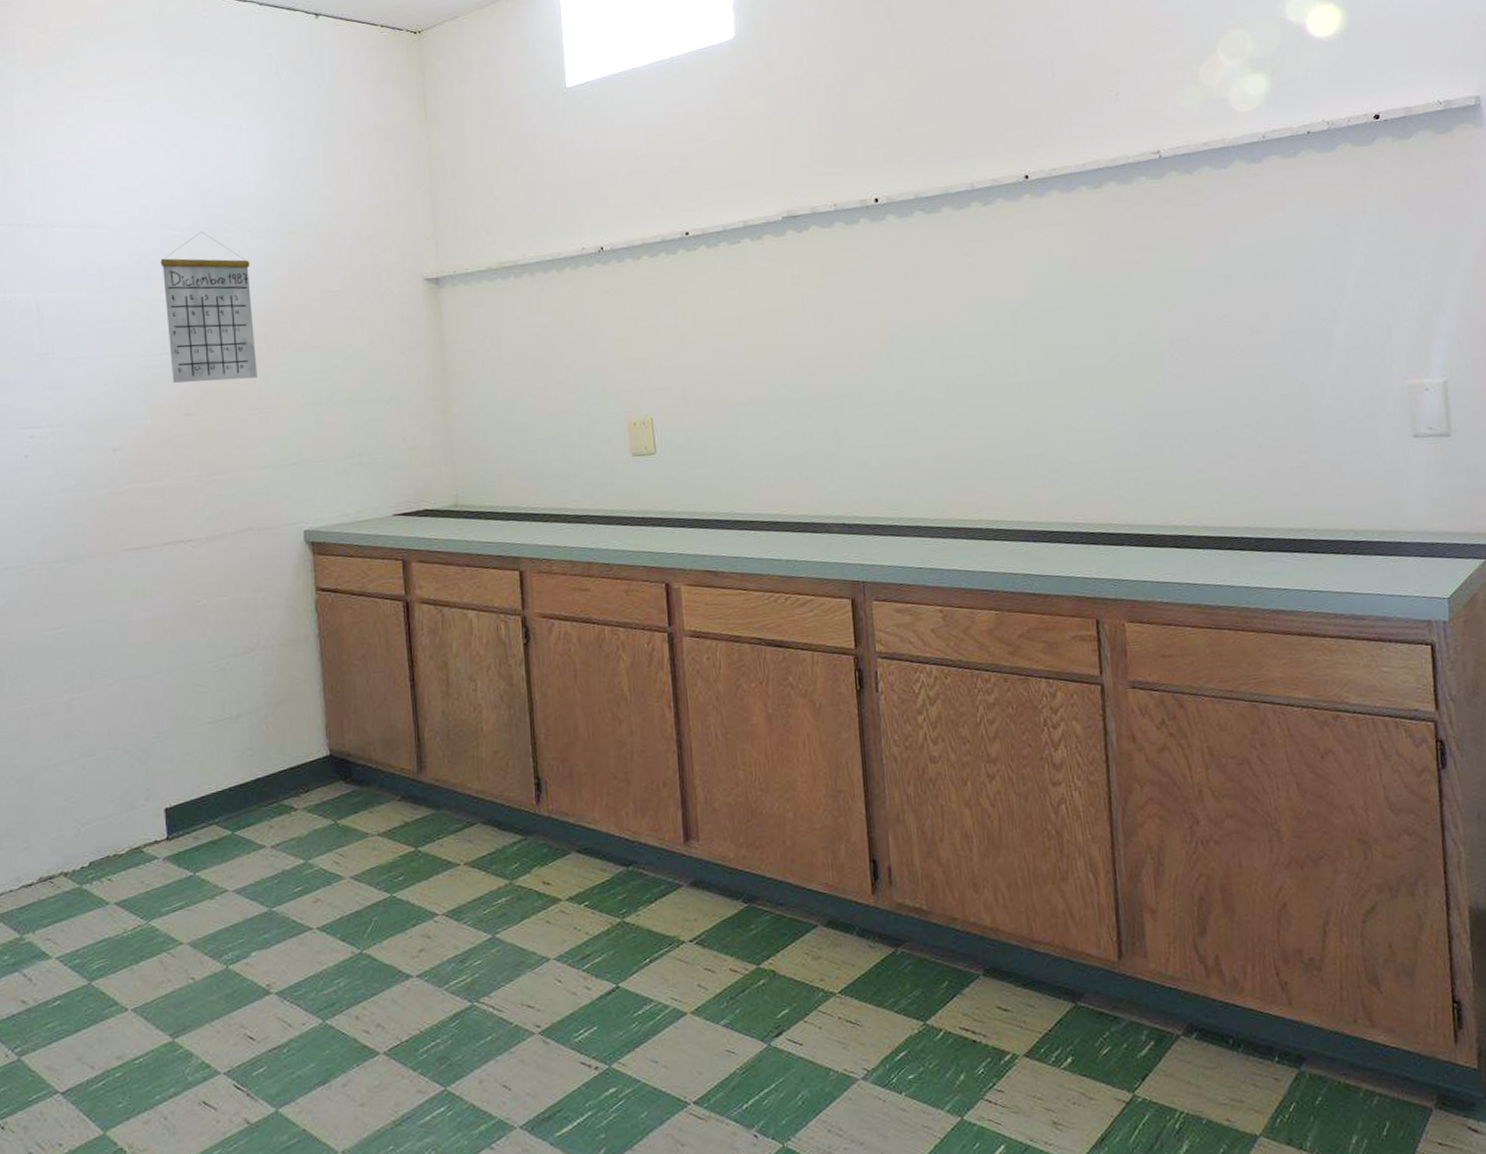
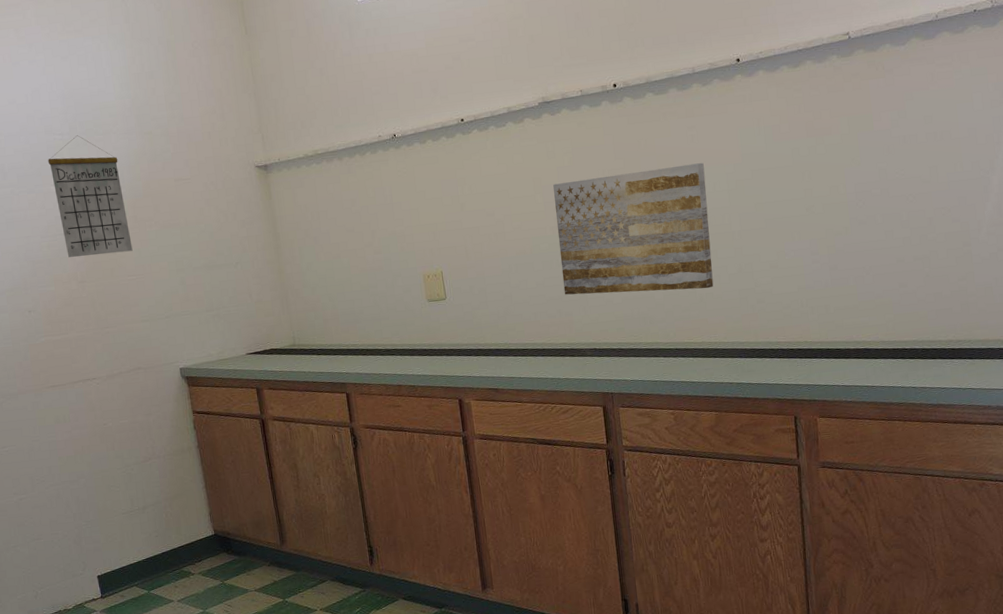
wall art: none [796,297,995,454] -> present [553,163,714,295]

